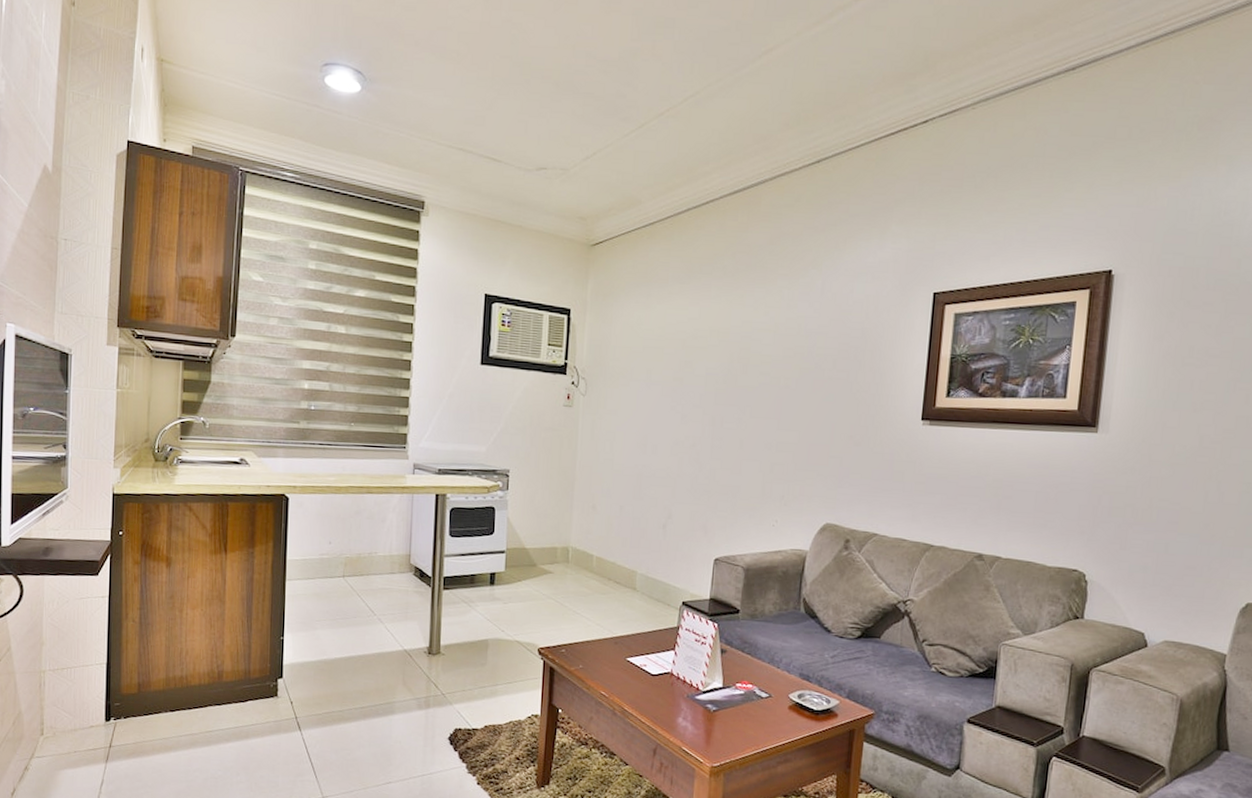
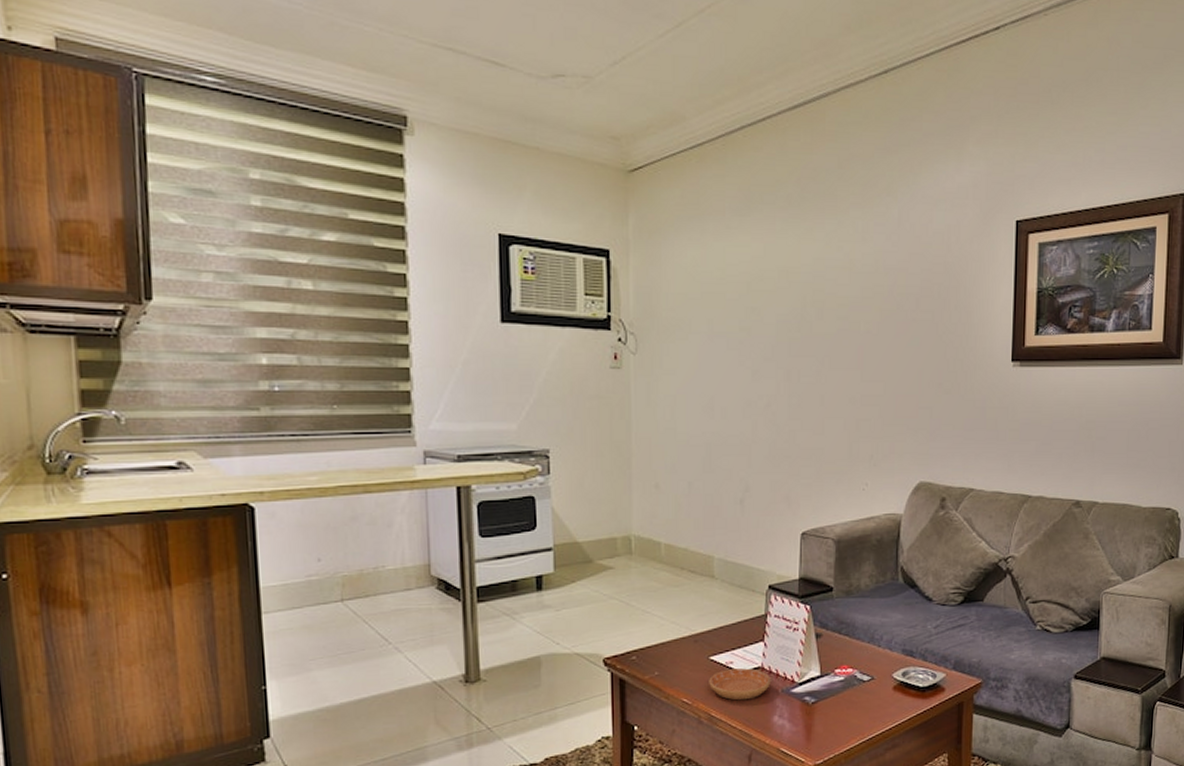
saucer: none [624,671,678,700] -> present [709,668,770,701]

